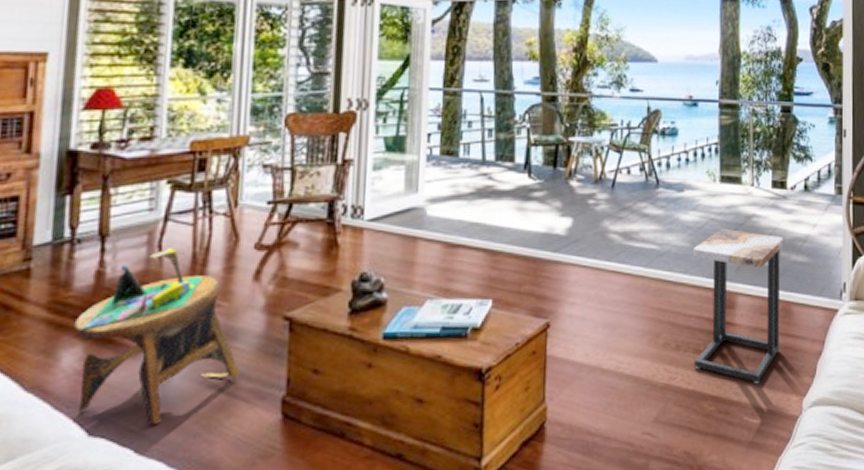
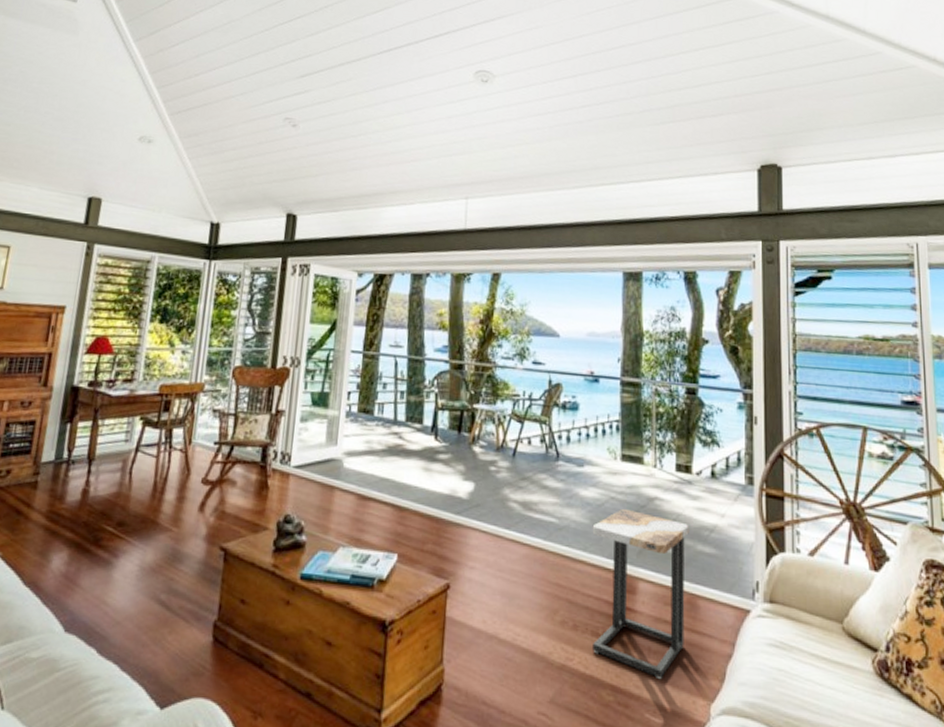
side table: present [73,248,240,424] -> none [59,475,183,630]

